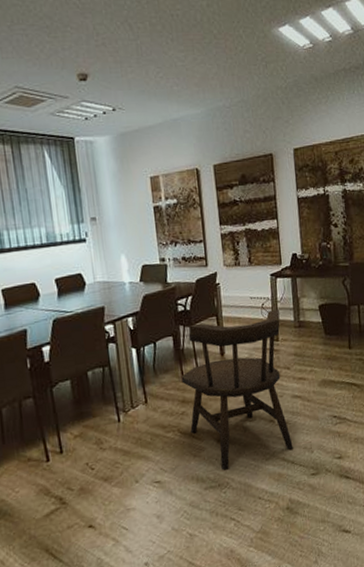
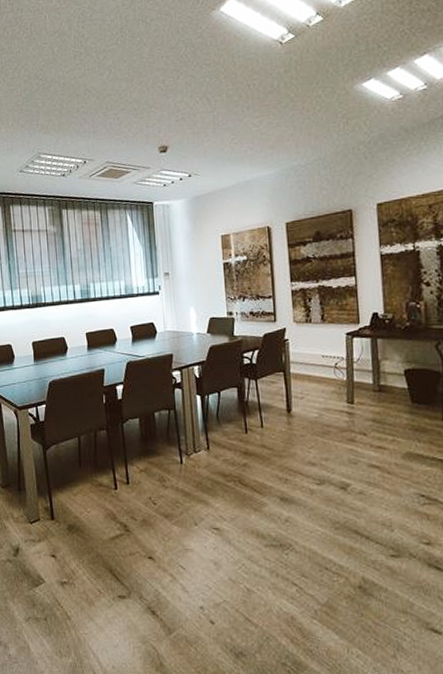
dining chair: present [181,310,293,470] -> none [244,371,368,531]

